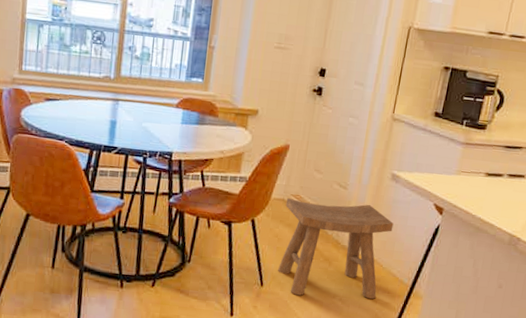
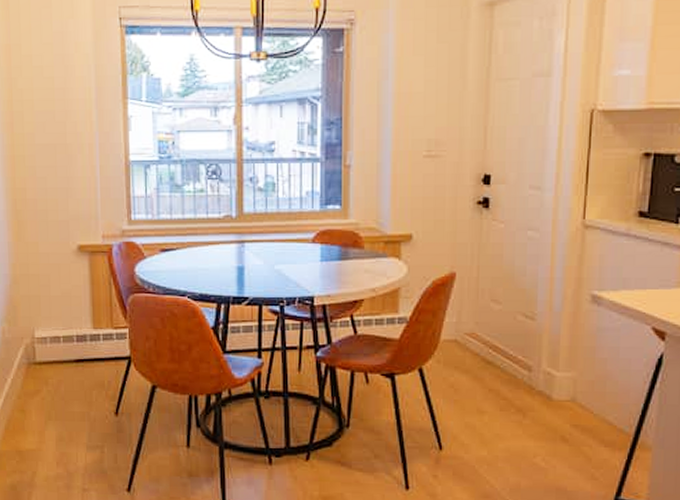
stool: present [278,198,394,299] -> none [459,336,601,458]

